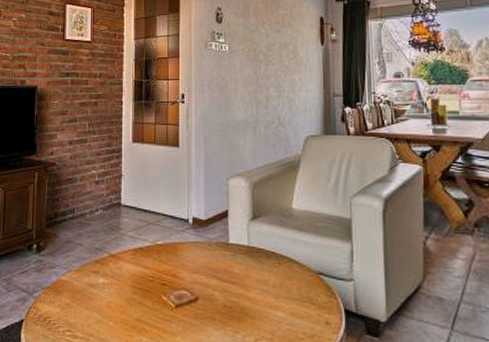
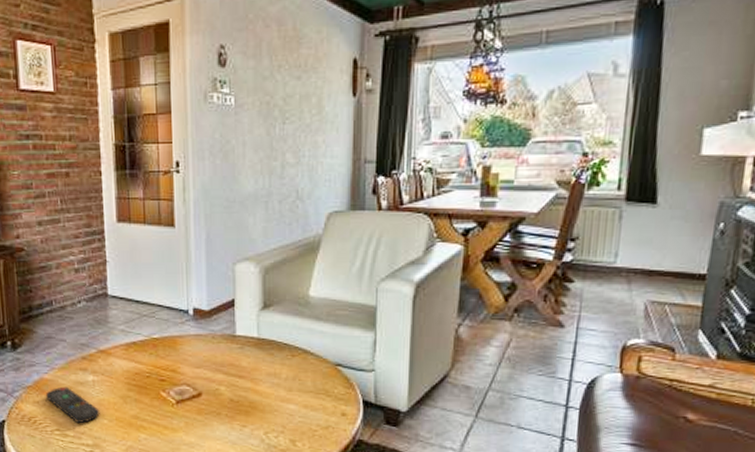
remote control: none [61,288,107,325] -> present [45,386,100,424]

